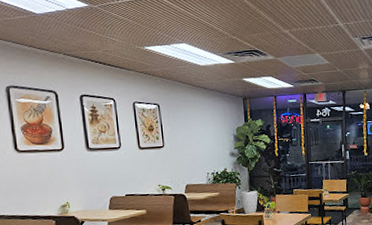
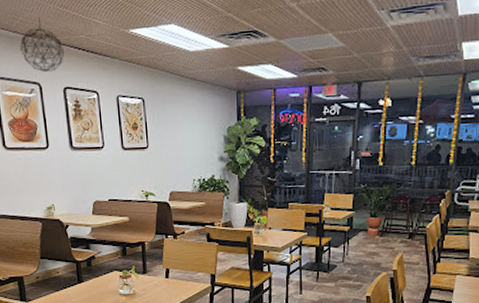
pendant light: none [36,34,82,82] -> present [20,17,65,73]

